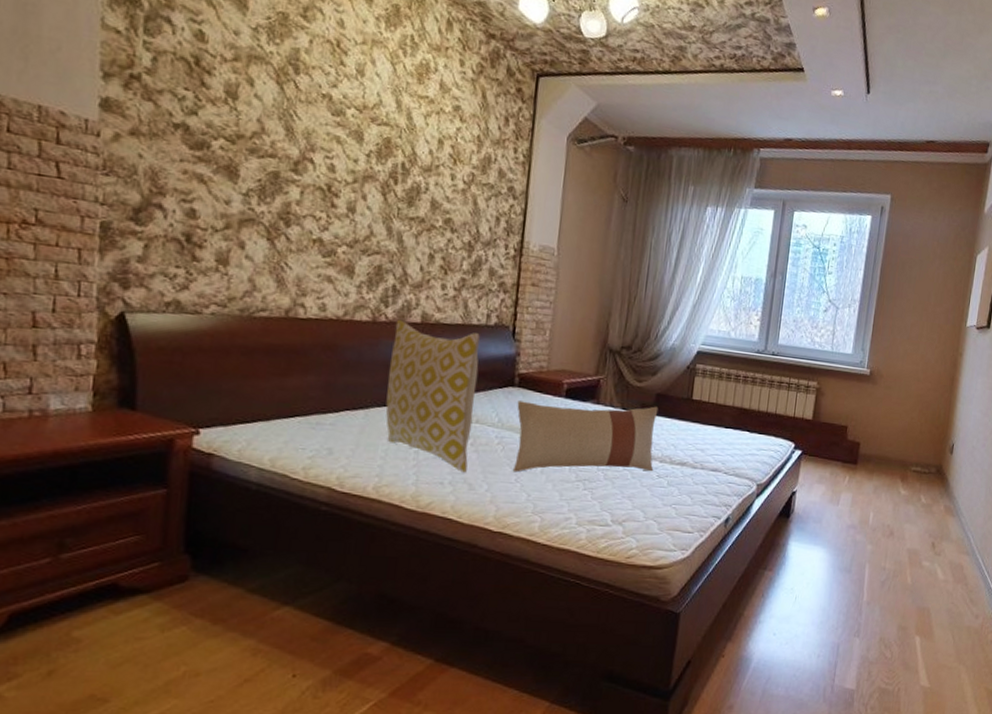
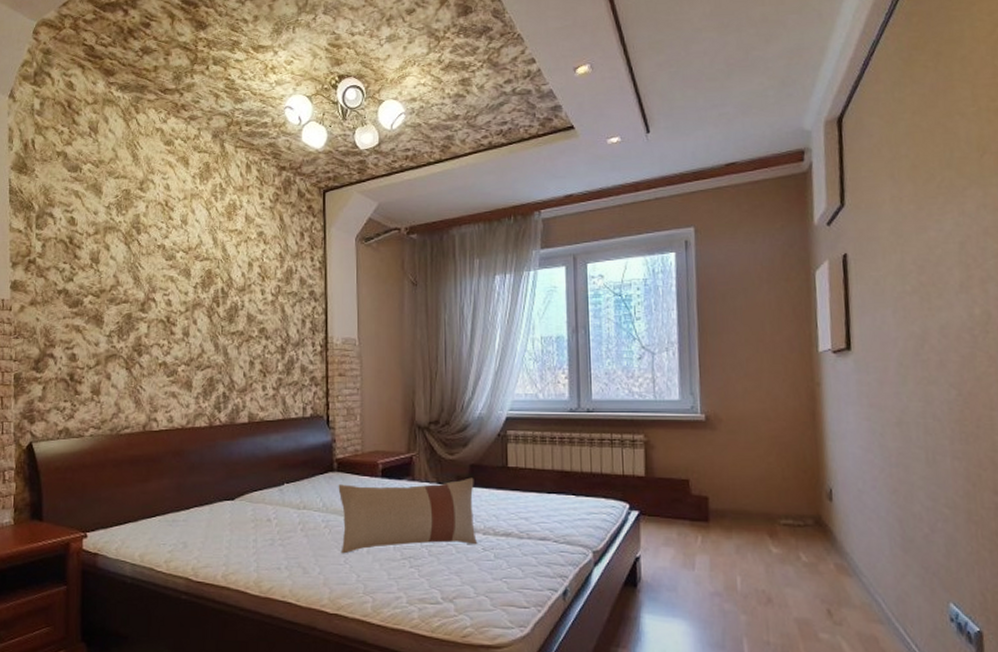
pillow: present [385,319,480,473] -> none [225,422,301,557]

